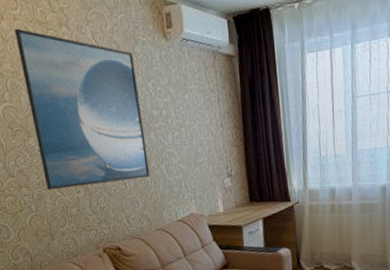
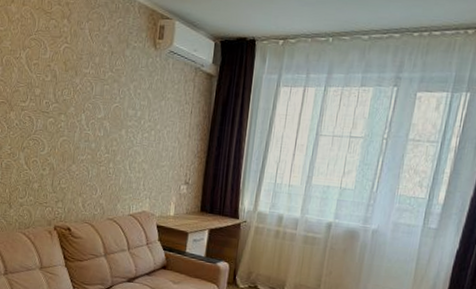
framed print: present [15,28,150,190] -> none [16,12,122,169]

